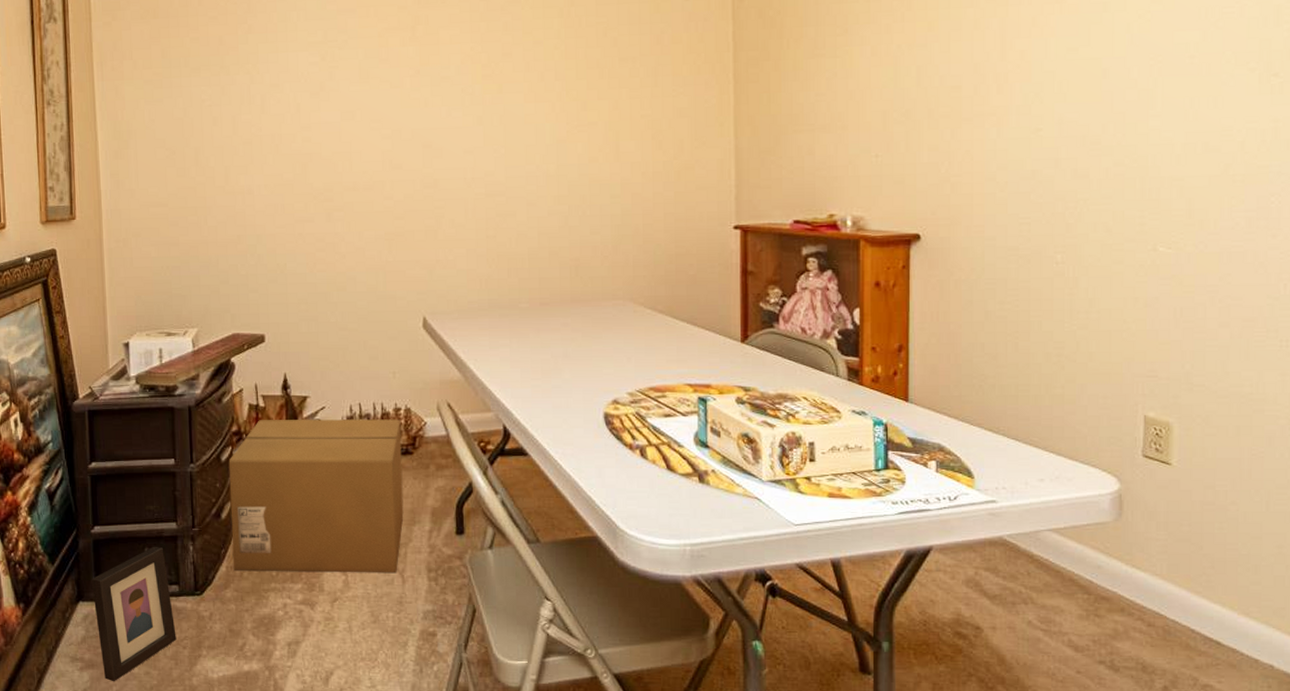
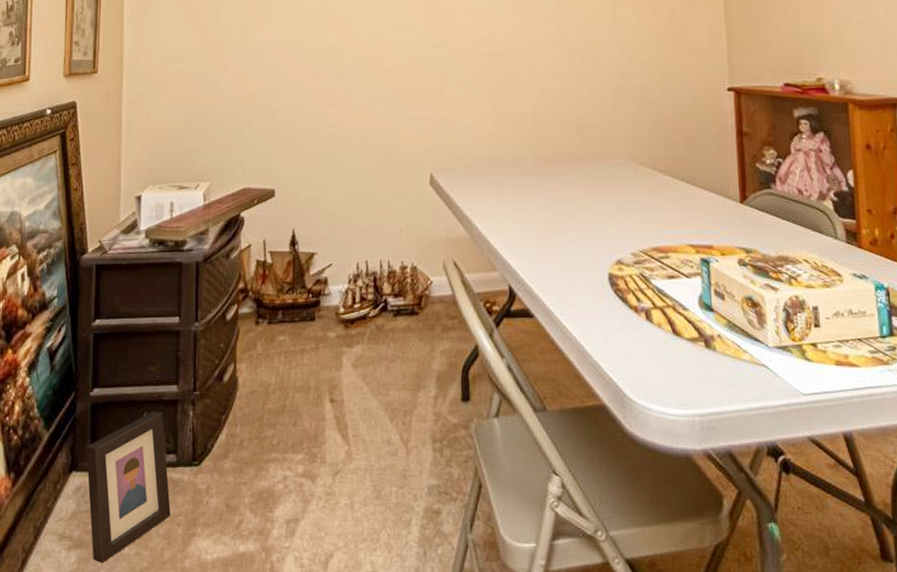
box: present [228,419,404,572] -> none [233,277,409,442]

